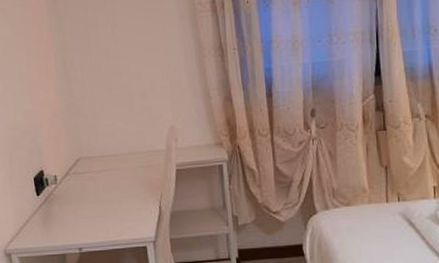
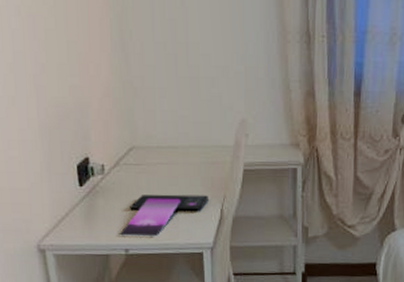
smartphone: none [72,195,148,238] -> present [119,194,208,238]

